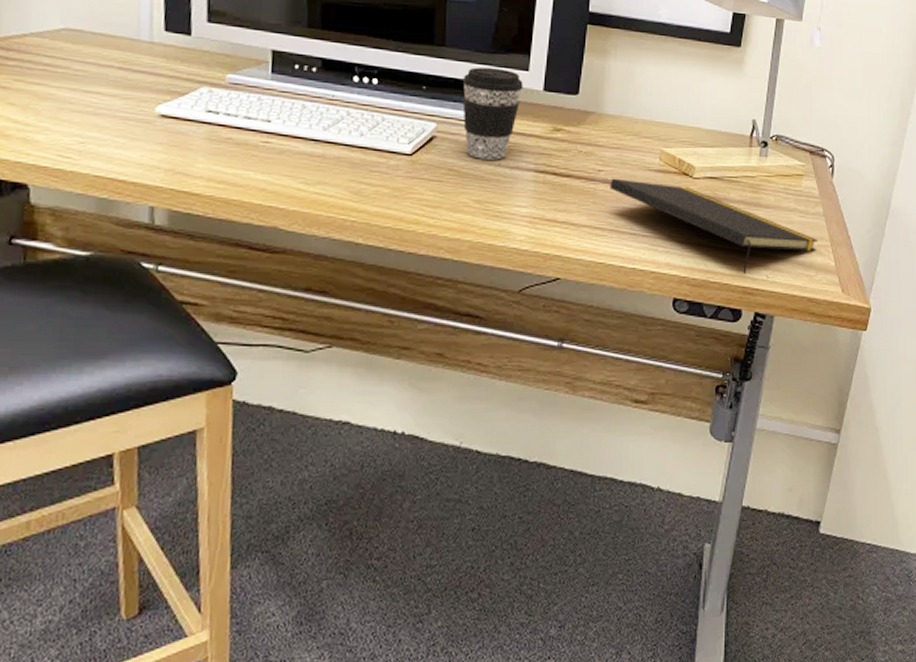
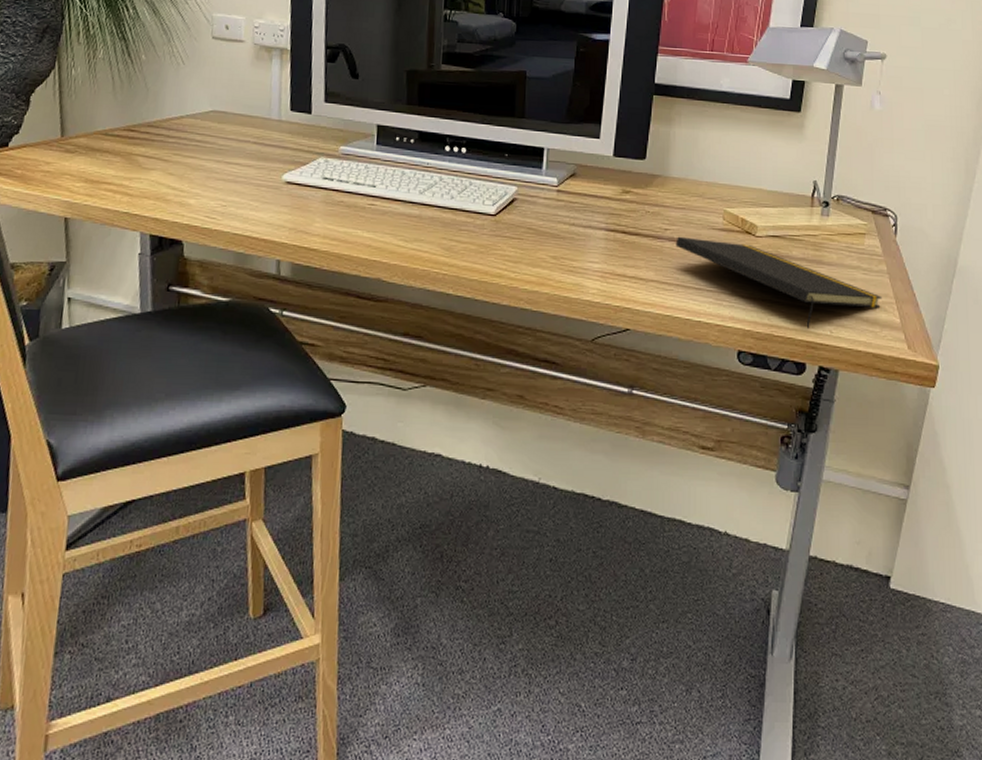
coffee cup: present [462,67,523,160] -> none [540,135,595,220]

